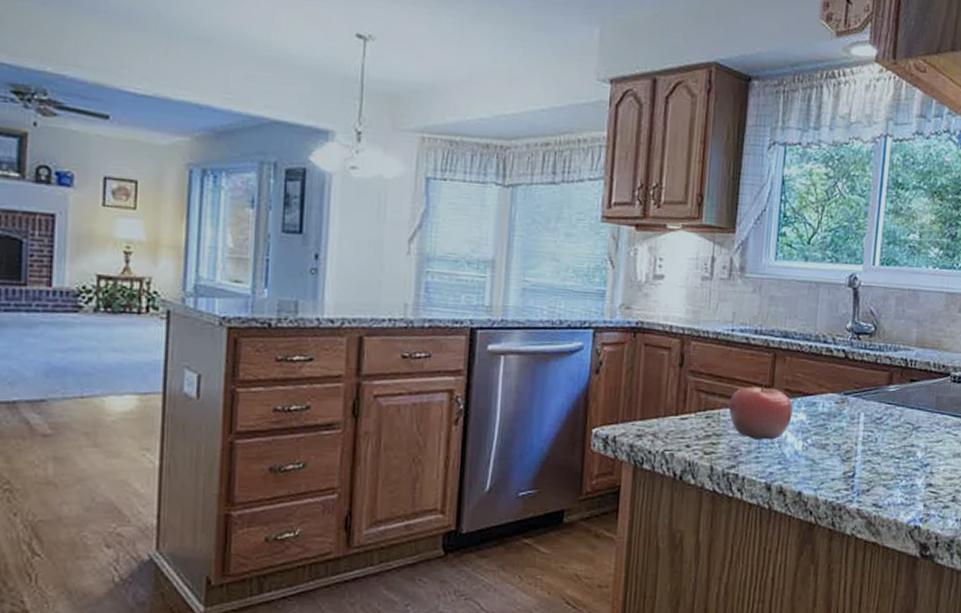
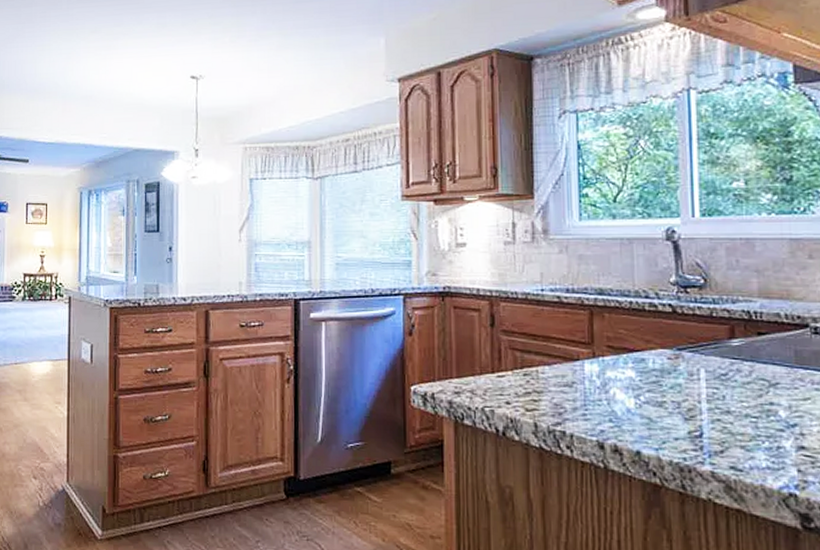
fruit: present [729,379,793,440] -> none [547,336,619,397]

